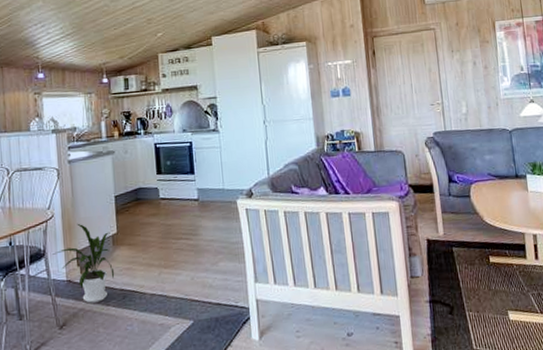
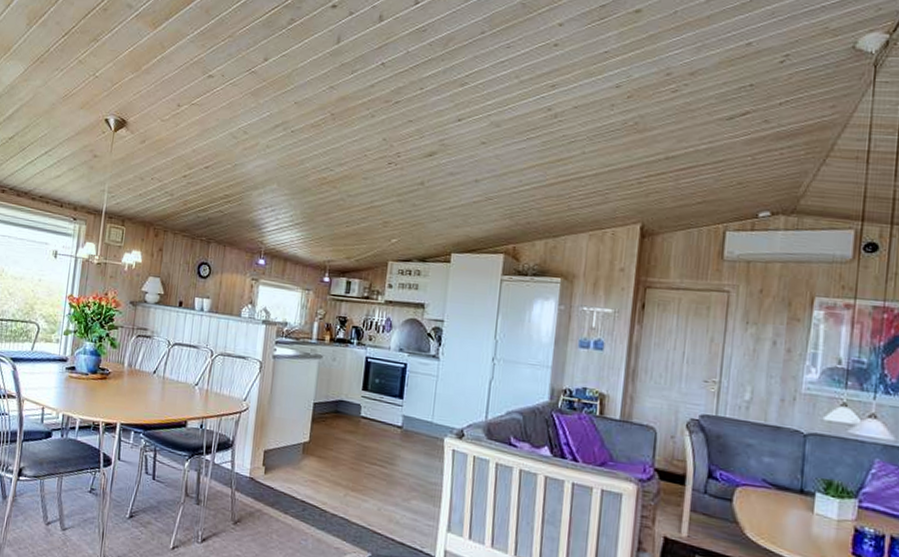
house plant: present [52,223,115,303] -> none [240,421,302,508]

